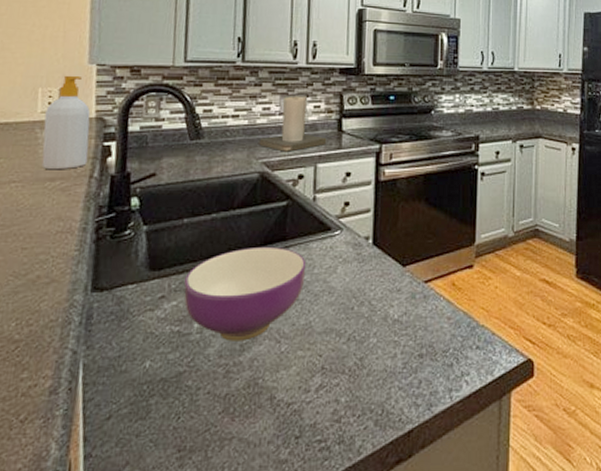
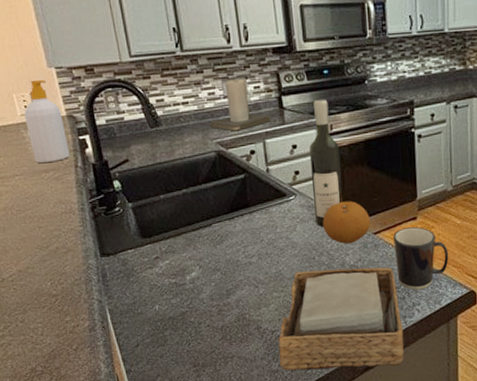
bowl: present [183,246,307,342] -> none [171,213,270,288]
napkin holder: none [290,323,448,461] -> present [278,267,405,370]
bottle: none [359,125,397,271] -> present [309,99,342,228]
fruit: none [368,241,422,293] -> present [322,201,371,244]
mug: none [445,277,506,356] -> present [393,227,449,290]

